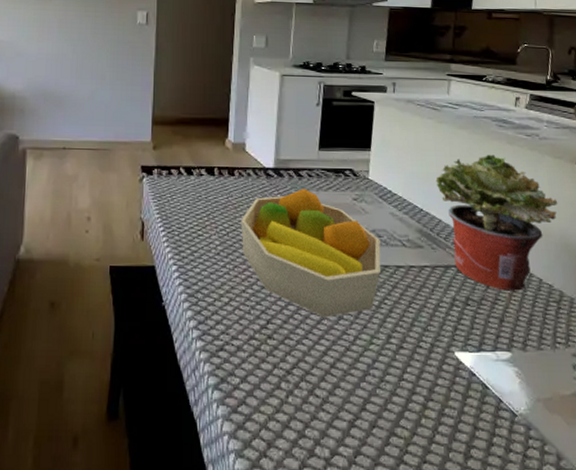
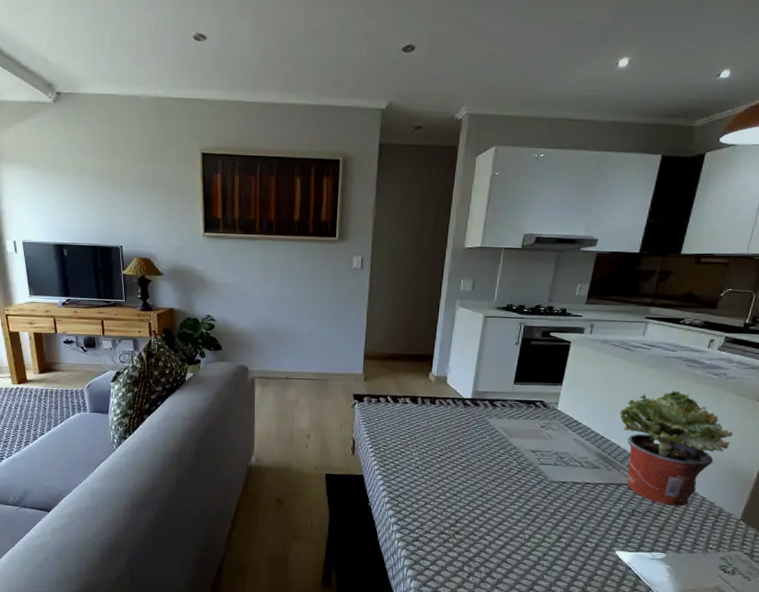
fruit bowl: present [240,189,381,318] -> none [438,416,562,520]

